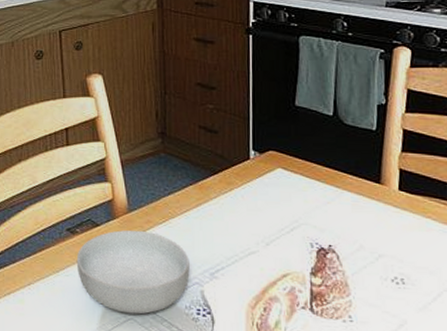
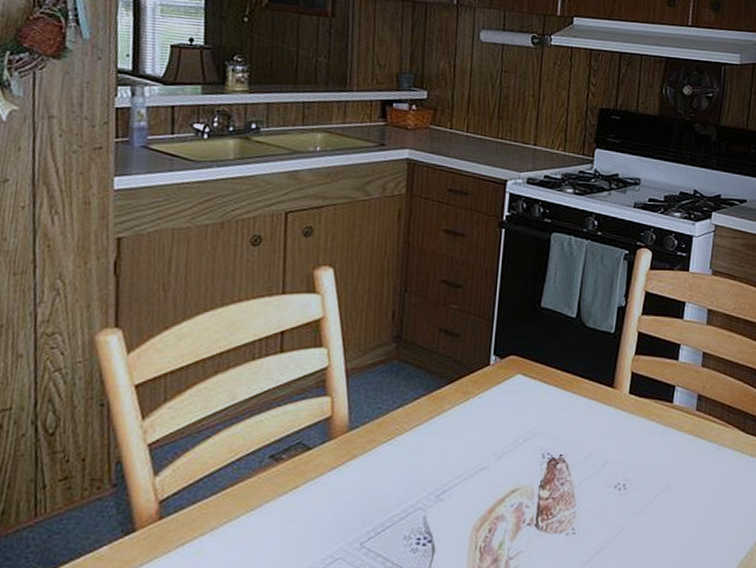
cereal bowl: present [76,229,190,315] -> none [278,451,414,553]

